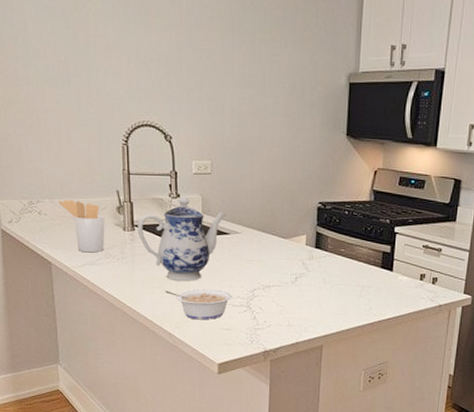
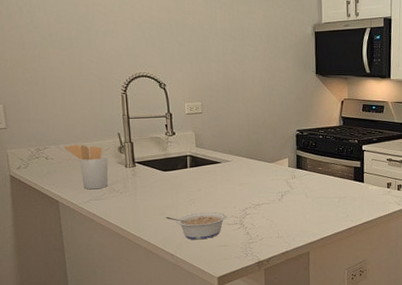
teapot: present [137,196,227,281] -> none [138,133,218,207]

